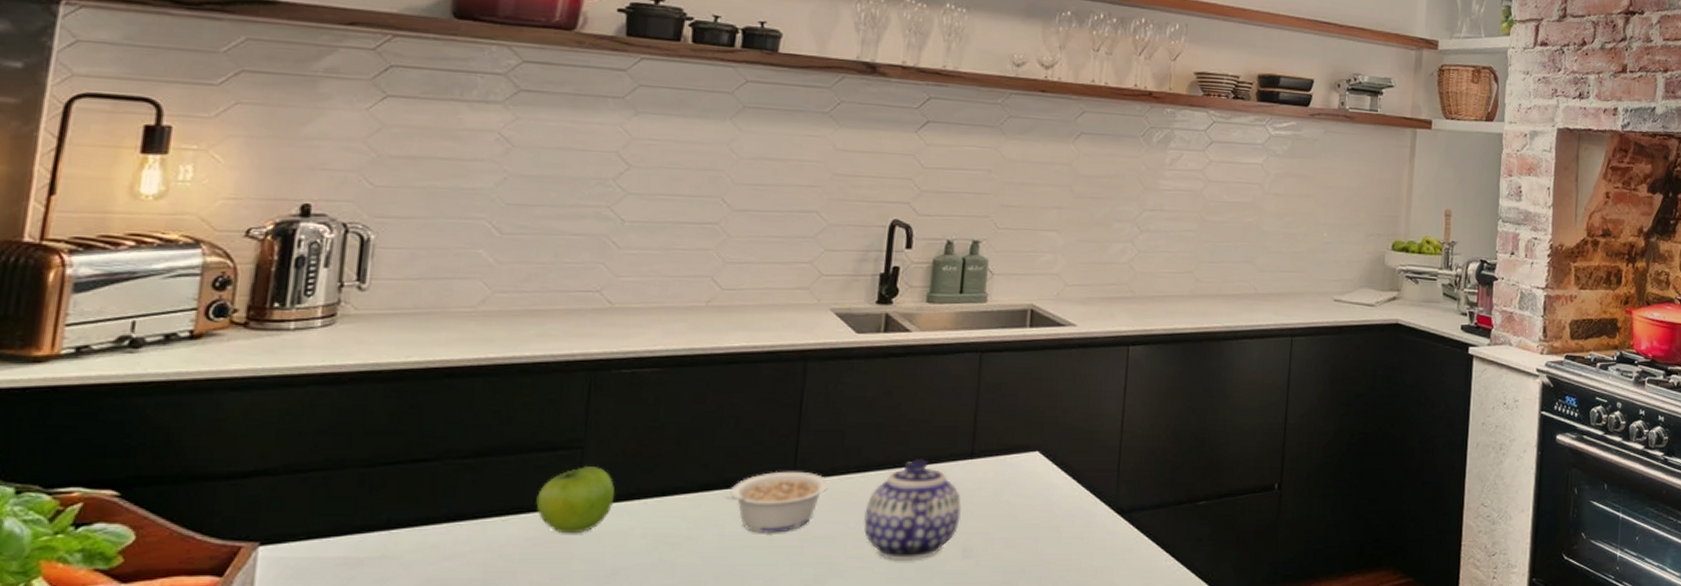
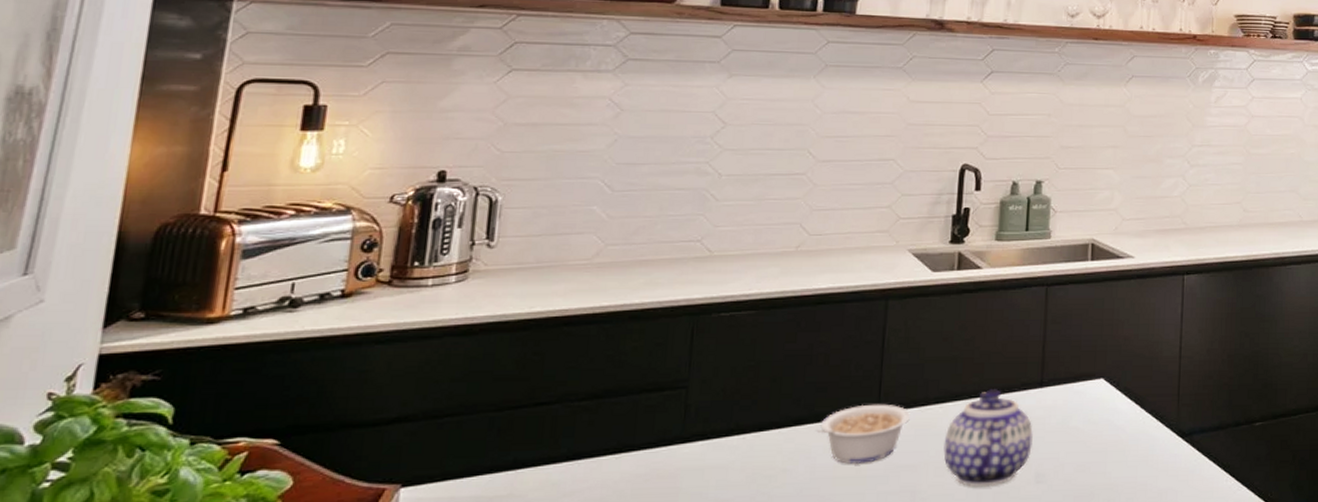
fruit: present [536,466,615,534] -> none [646,405,717,470]

